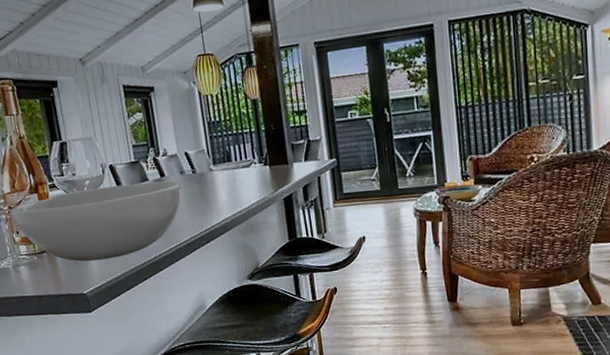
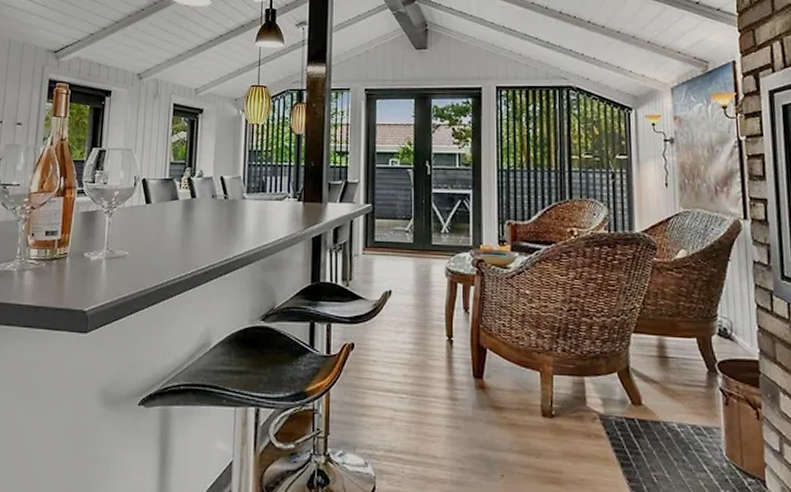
bowl: present [10,180,182,262] -> none [31,200,211,276]

